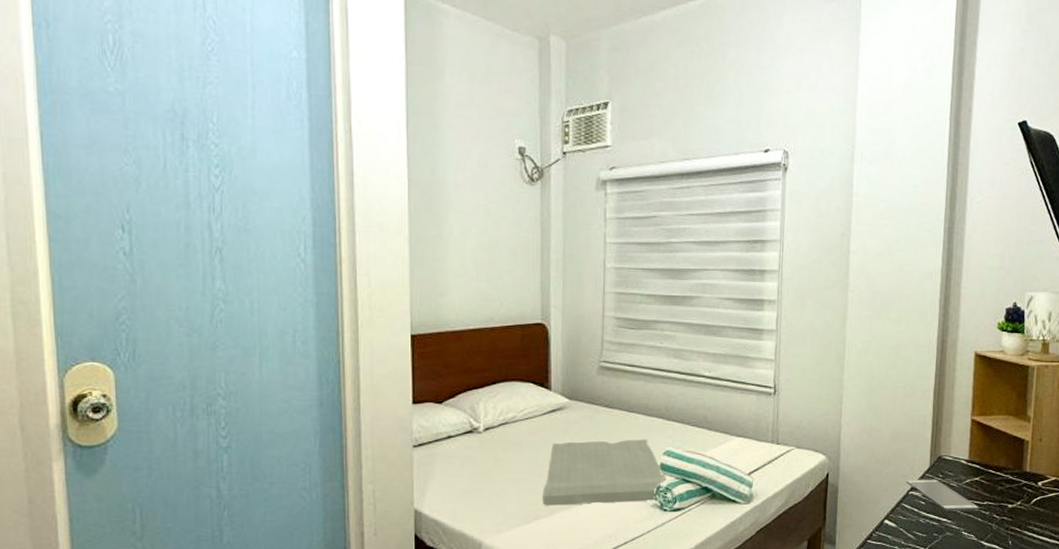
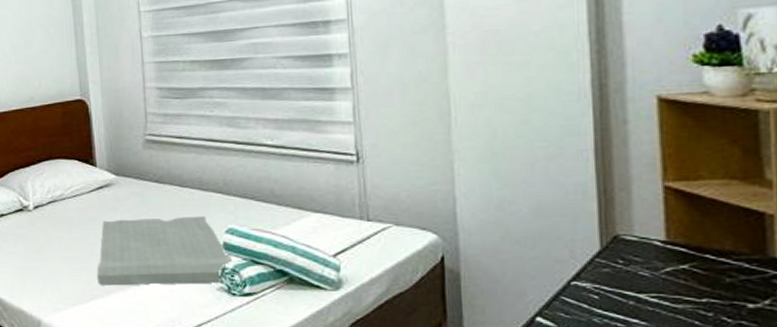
smartphone: present [906,479,979,511] -> none [564,265,693,311]

